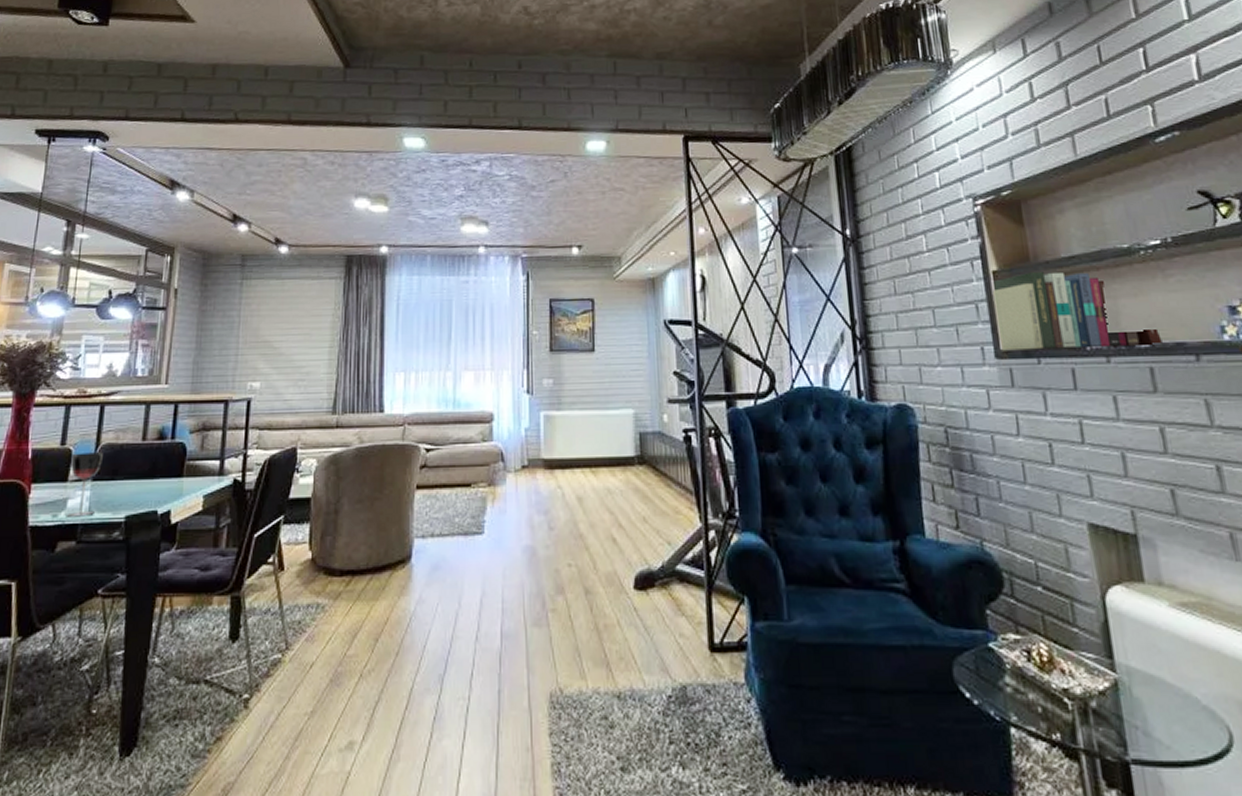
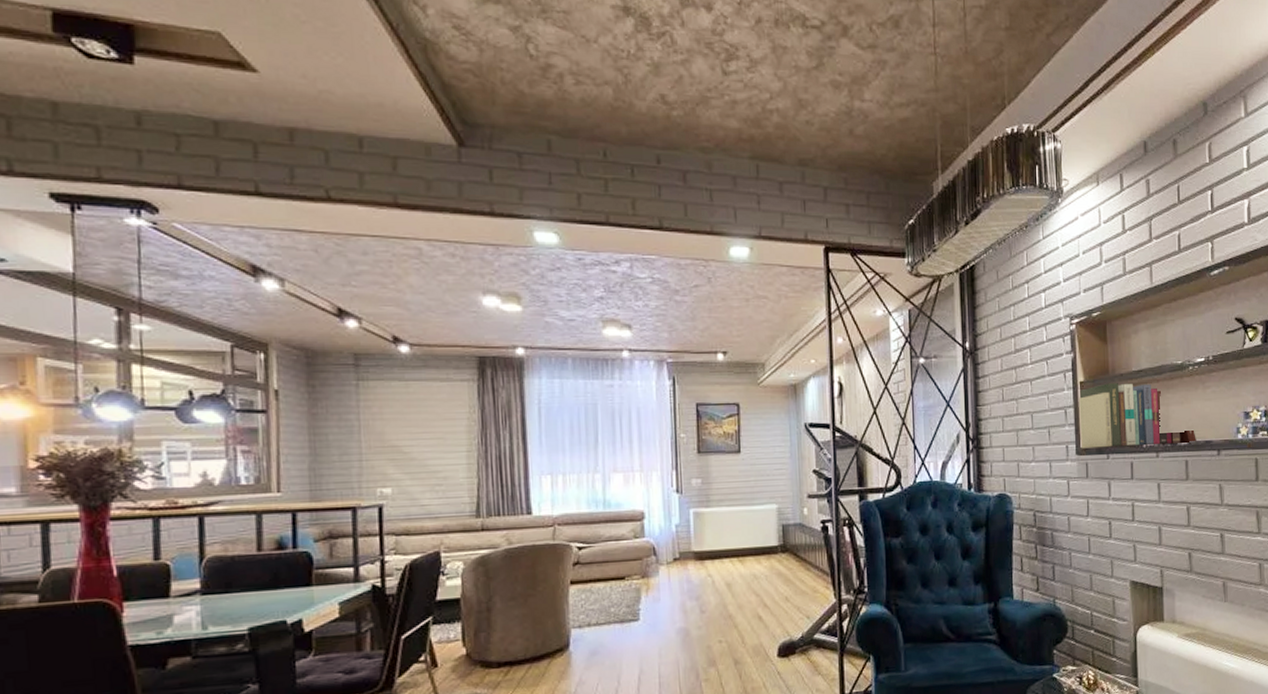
wineglass: present [67,452,103,517] -> none [170,565,211,634]

